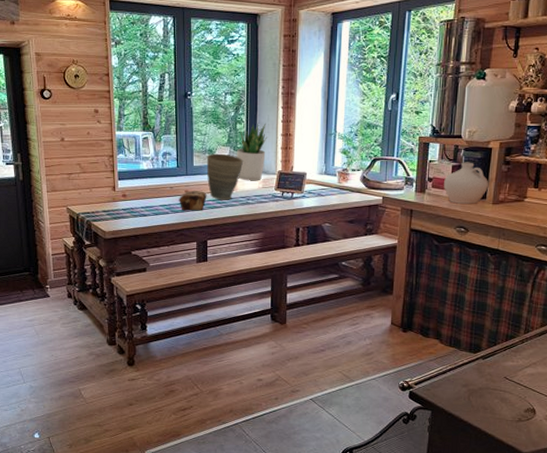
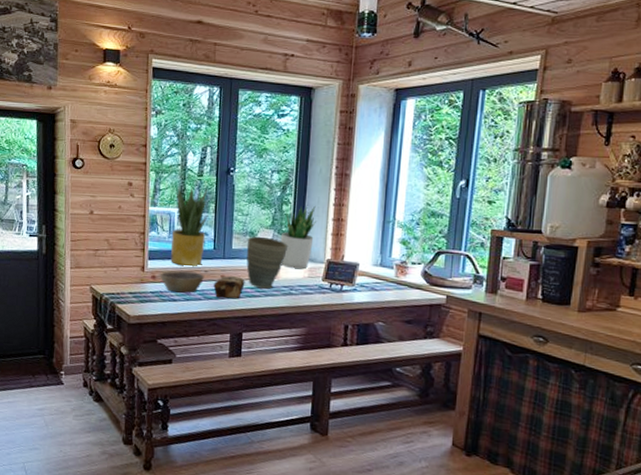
bowl: none [130,189,171,208] -> present [159,271,205,293]
planter: none [138,110,172,184] -> present [170,186,210,267]
ceramic jug: present [443,162,489,205] -> none [518,261,574,311]

